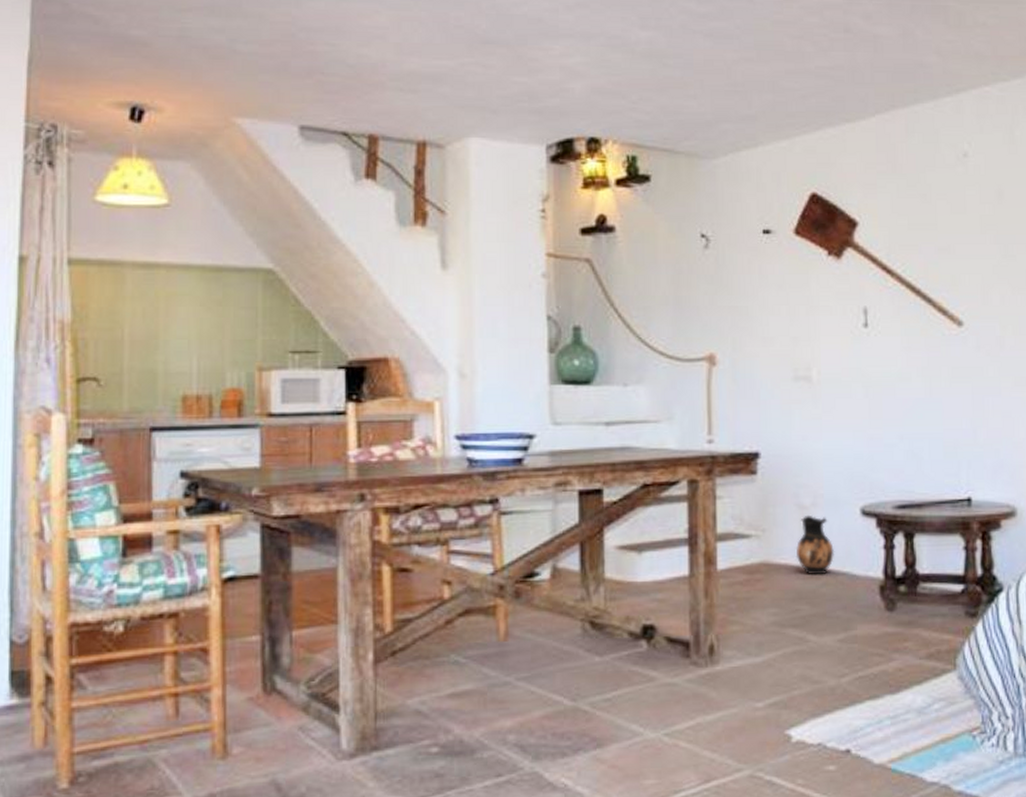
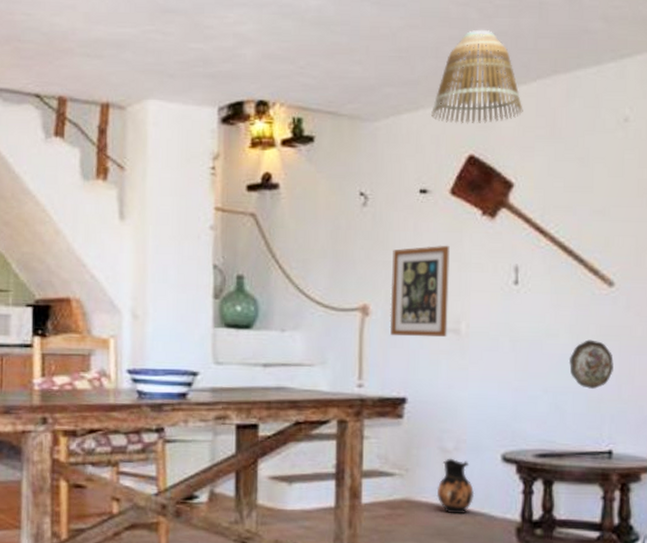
wall art: none [737,288,798,387] -> present [389,245,450,337]
lamp shade: none [771,63,864,161] -> present [431,29,523,124]
decorative plate: none [922,382,967,434] -> present [568,339,614,389]

